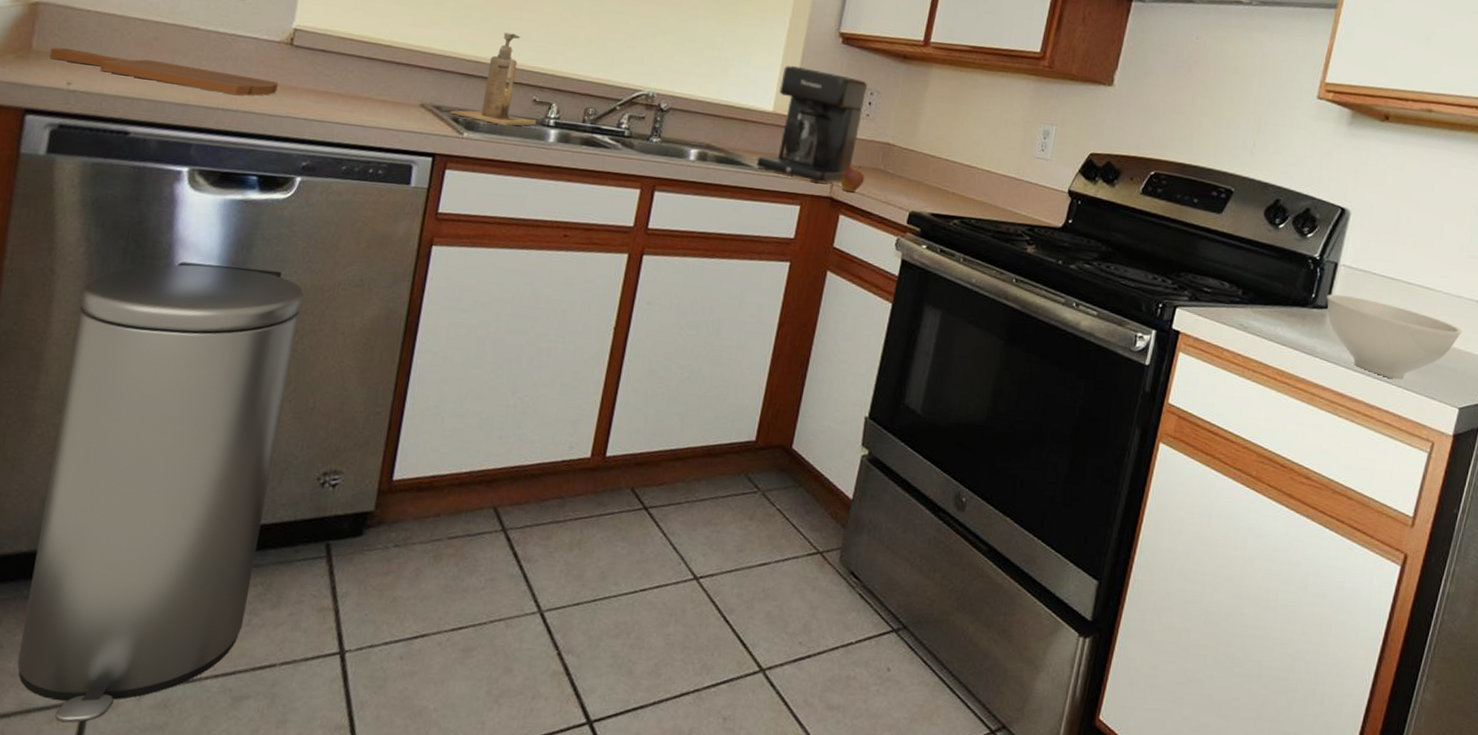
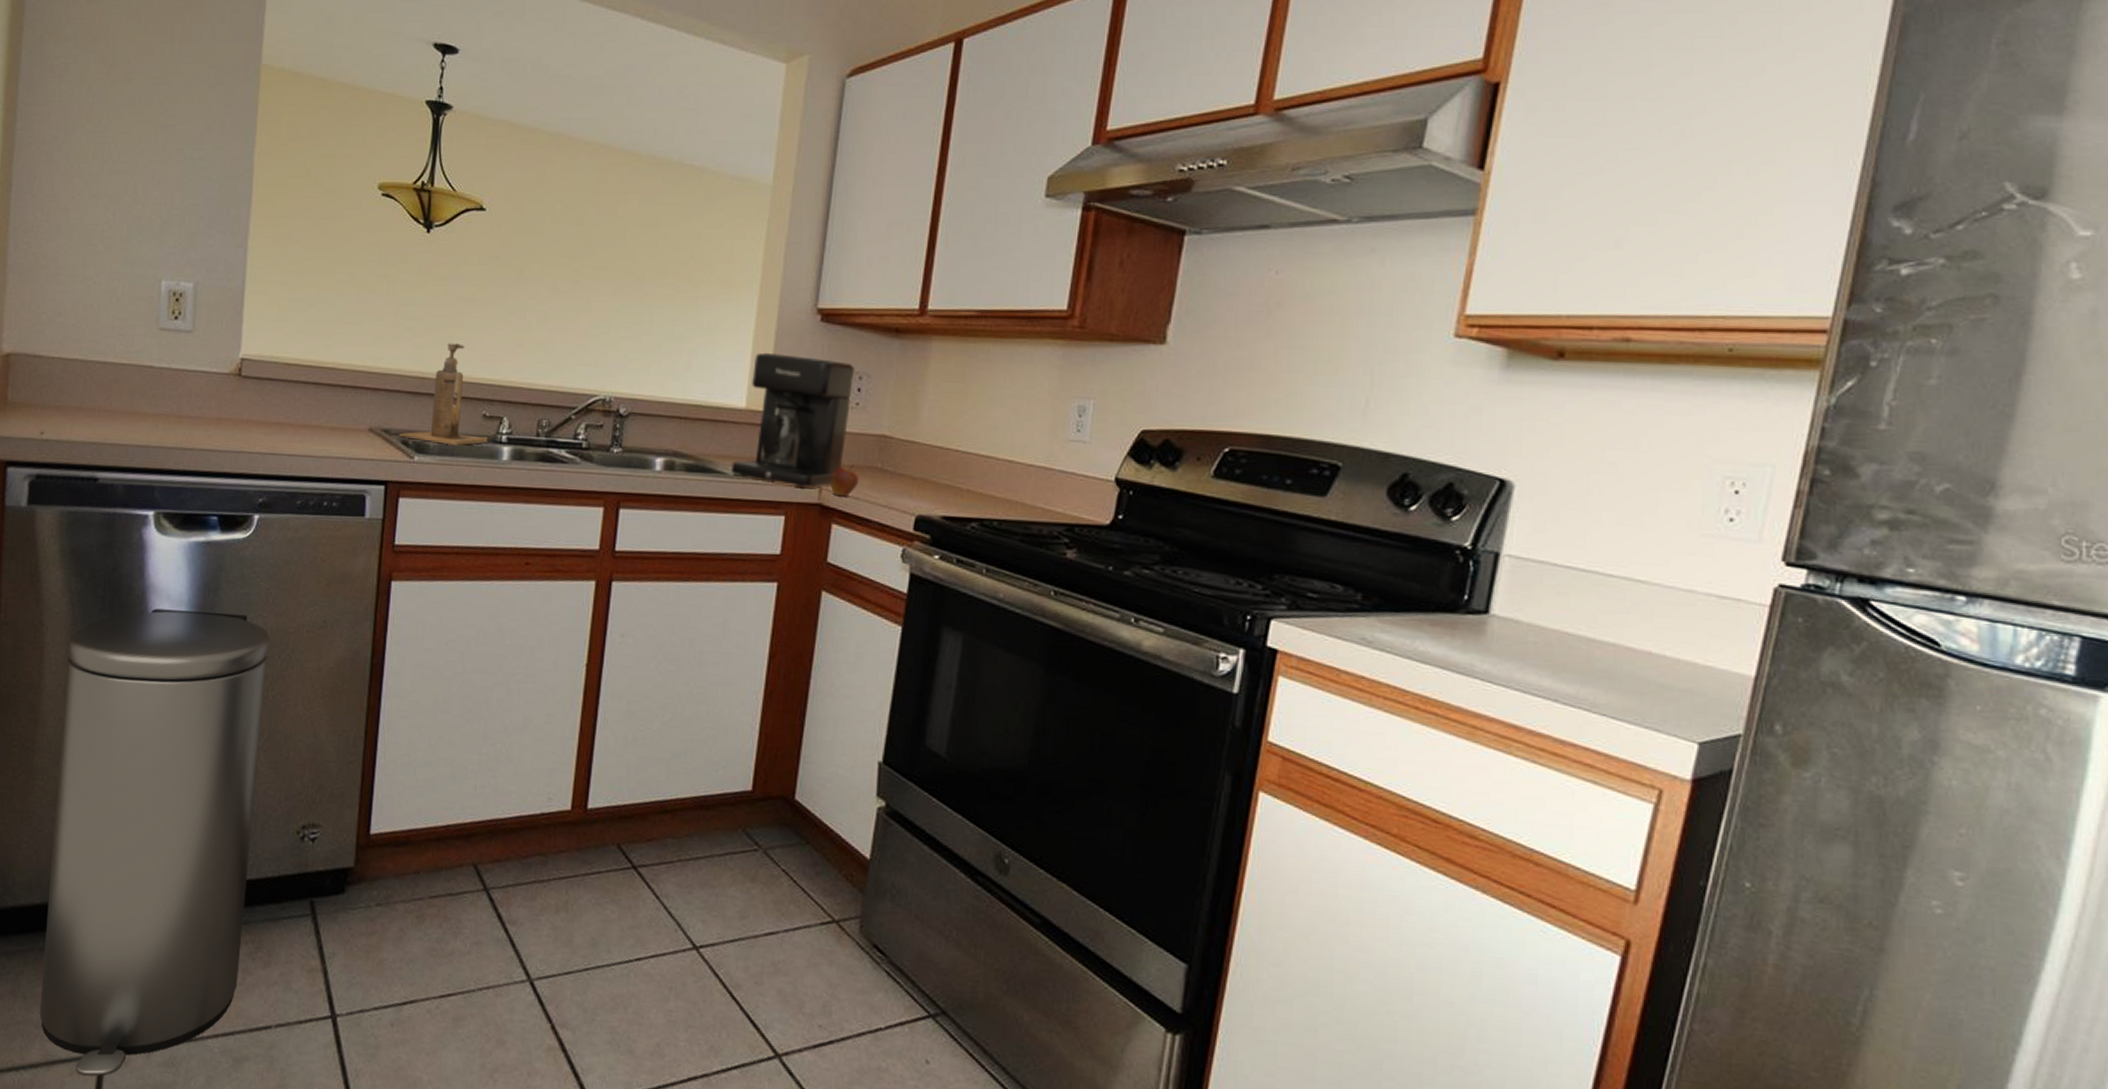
cutting board: present [49,47,278,96] -> none [23,397,230,433]
bowl: present [1326,294,1462,379] -> none [1485,594,1698,705]

